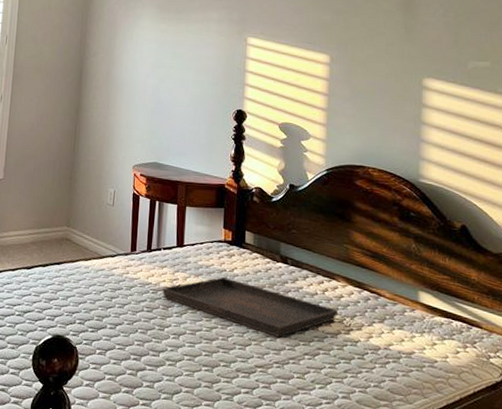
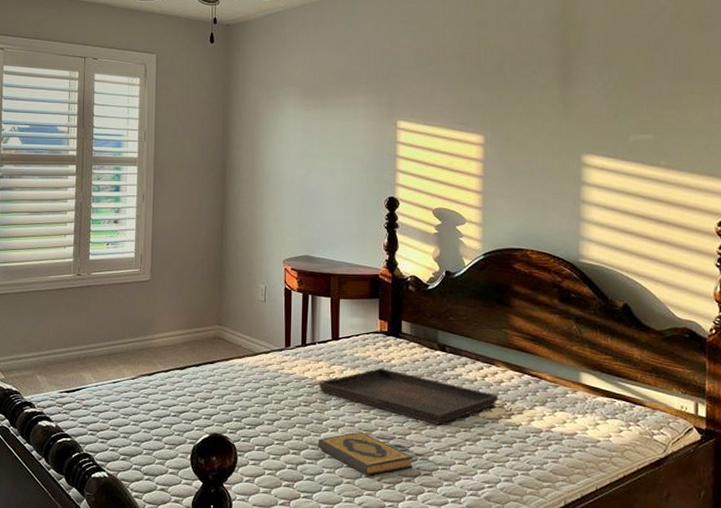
hardback book: none [158,341,252,385] -> present [318,432,413,475]

